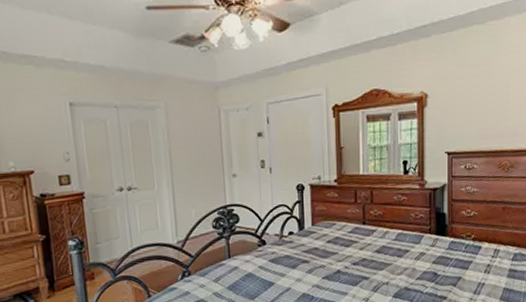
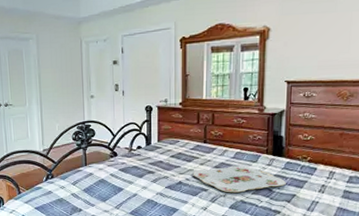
serving tray: none [352,248,451,280] -> present [193,165,286,193]

